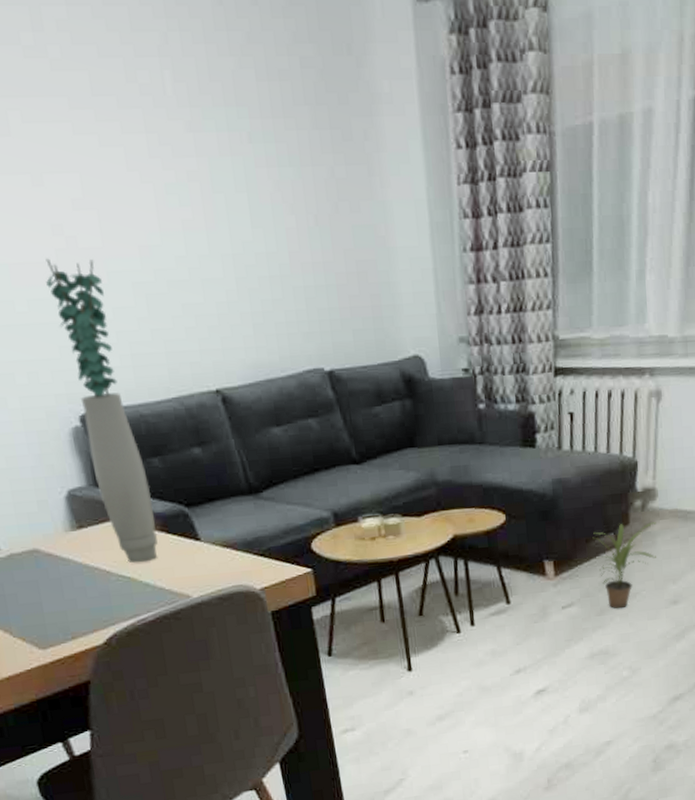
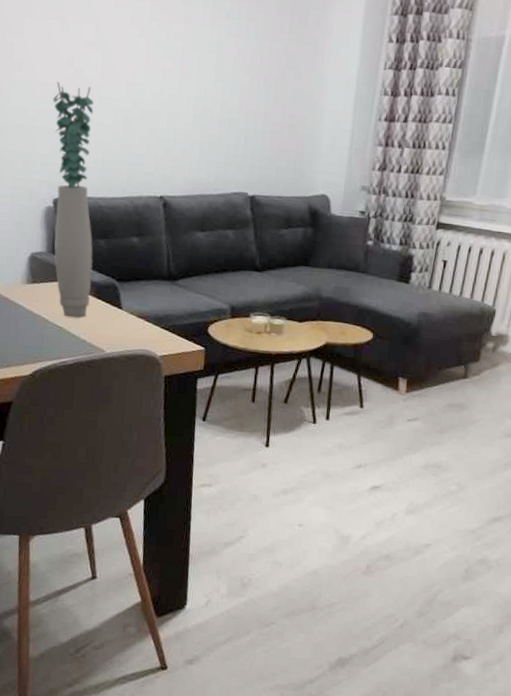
potted plant: present [592,522,657,609] -> none [444,359,504,431]

